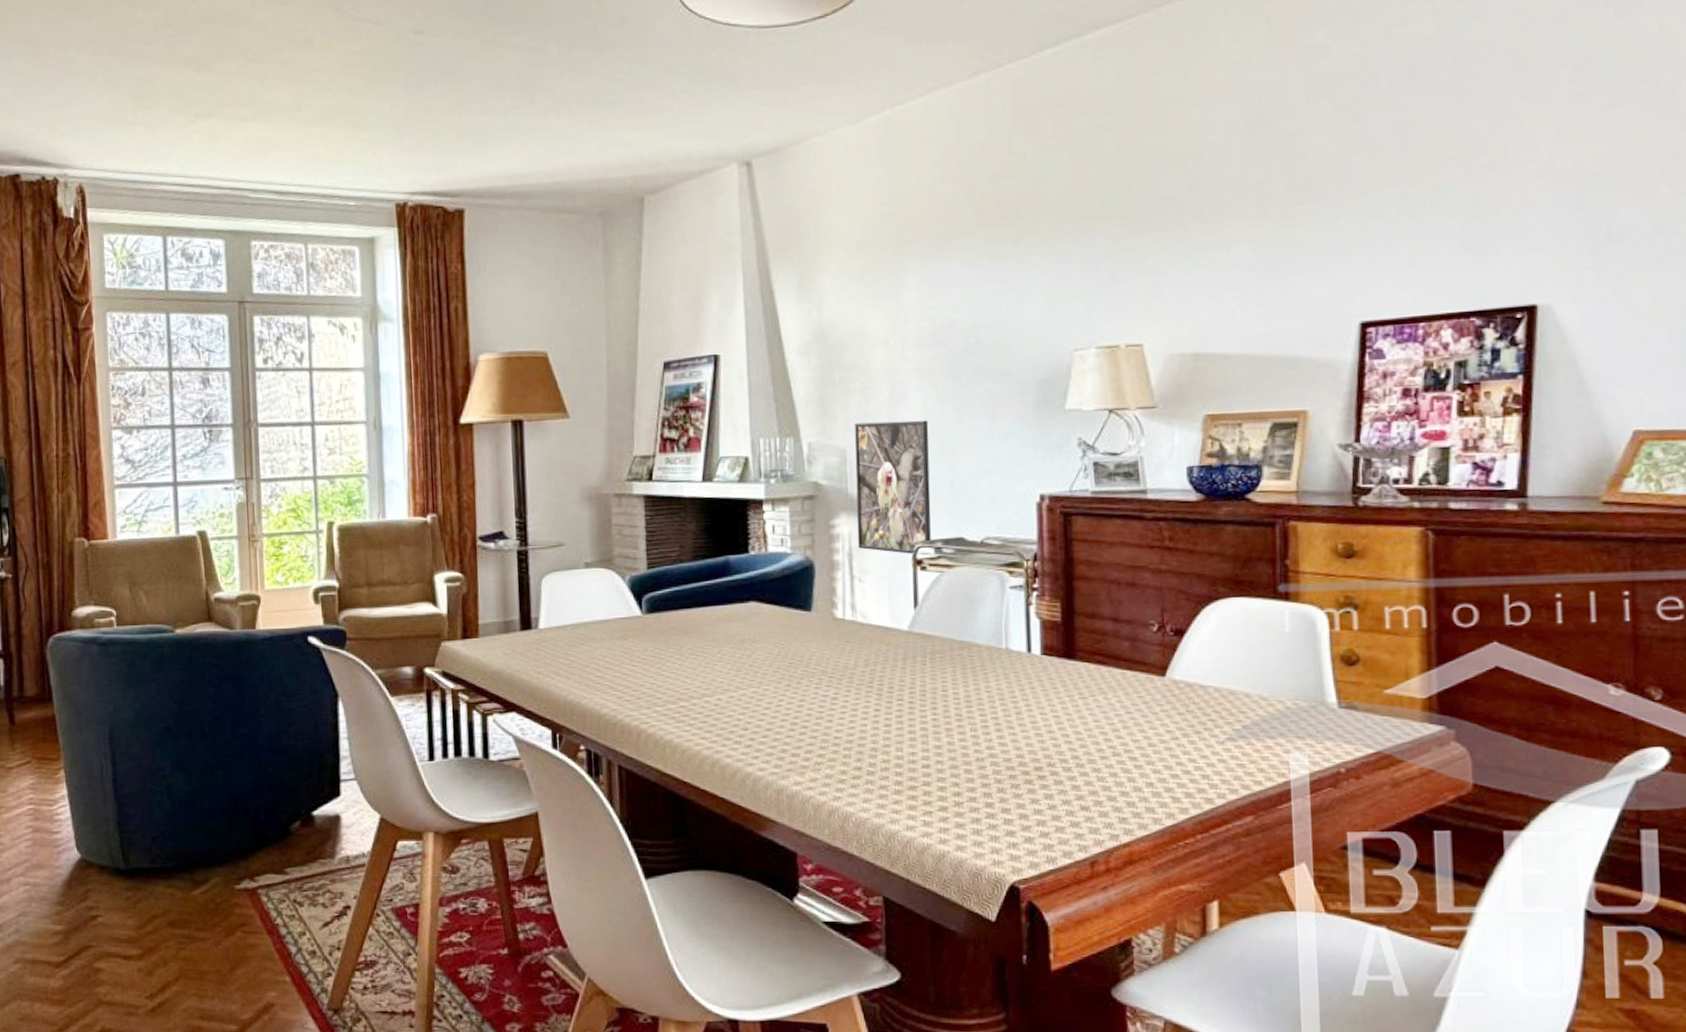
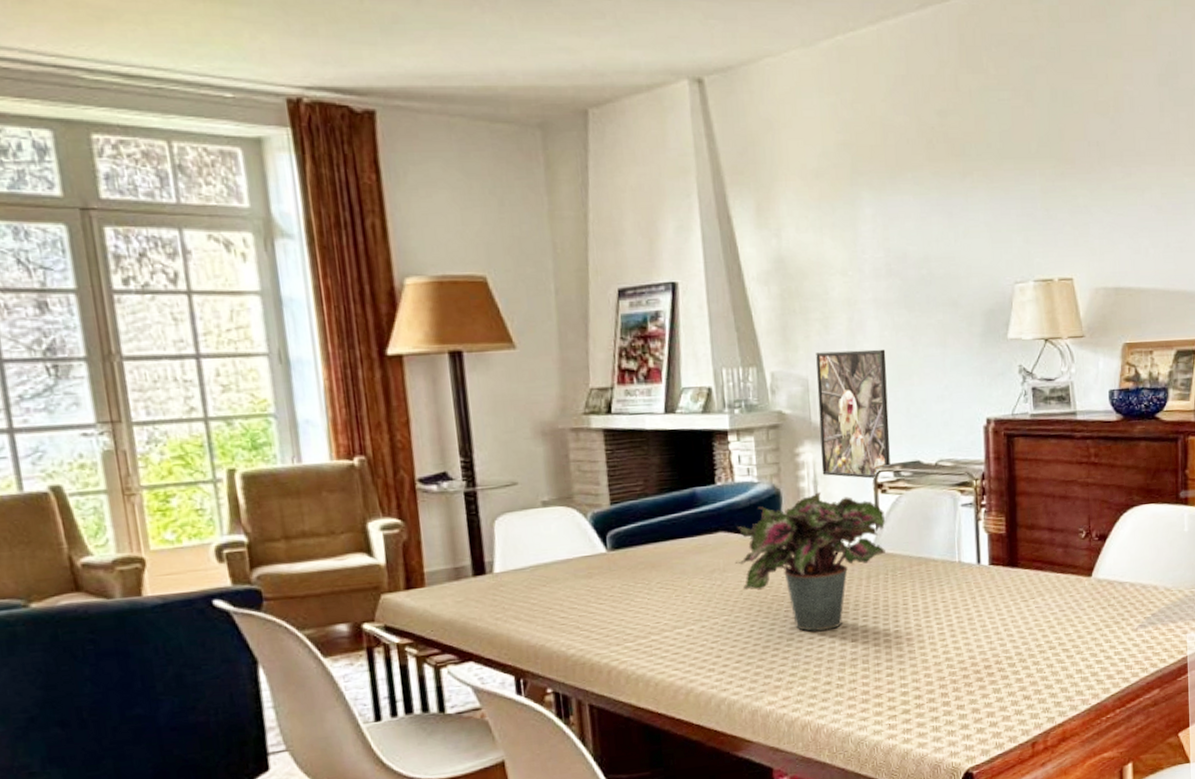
potted plant: none [765,566,924,713] -> present [734,492,885,632]

